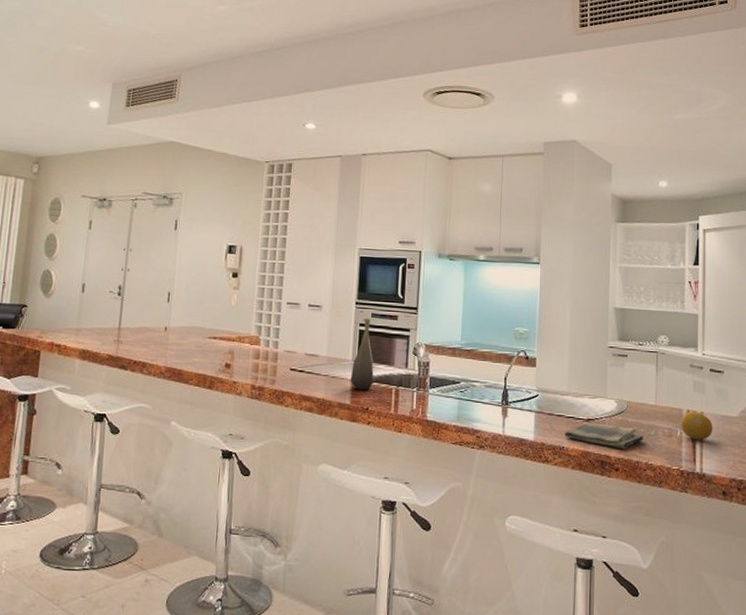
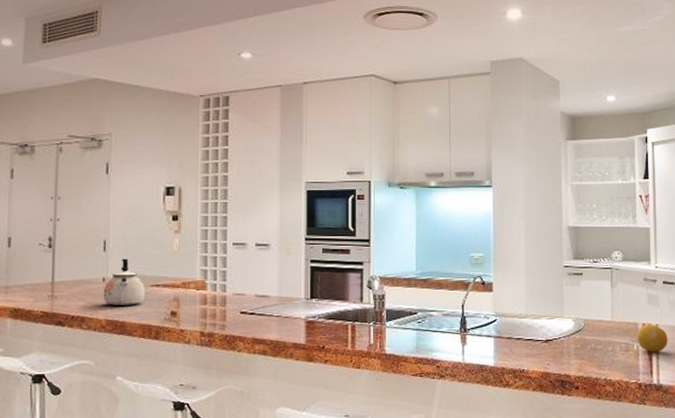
kettle: none [164,310,203,355] -> present [103,258,146,305]
bottle: present [350,318,374,390] -> none [304,254,328,329]
dish towel: present [565,422,644,450] -> none [524,343,602,368]

